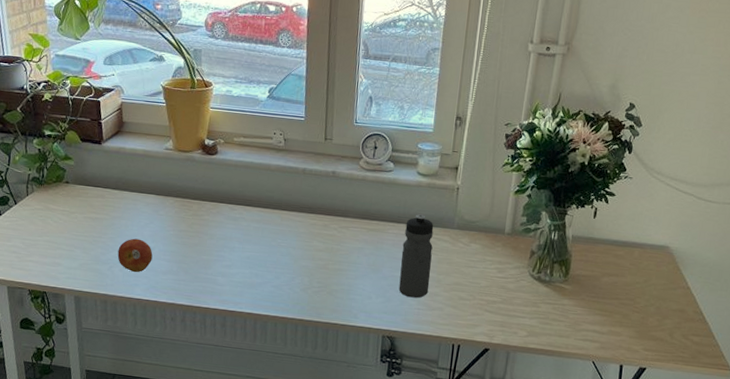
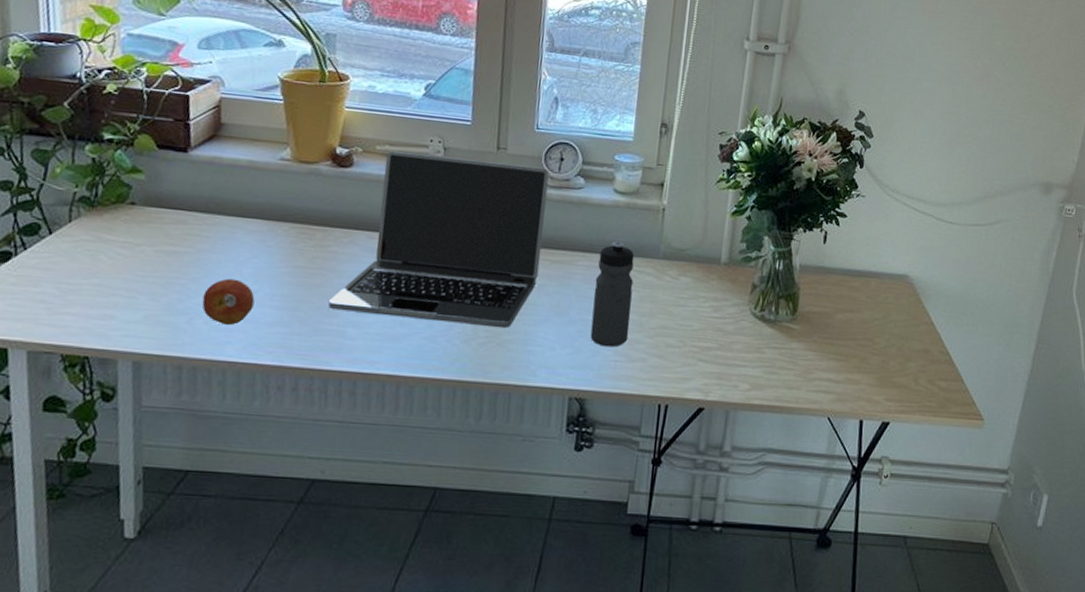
laptop: none [204,142,366,281] -> present [328,151,549,329]

